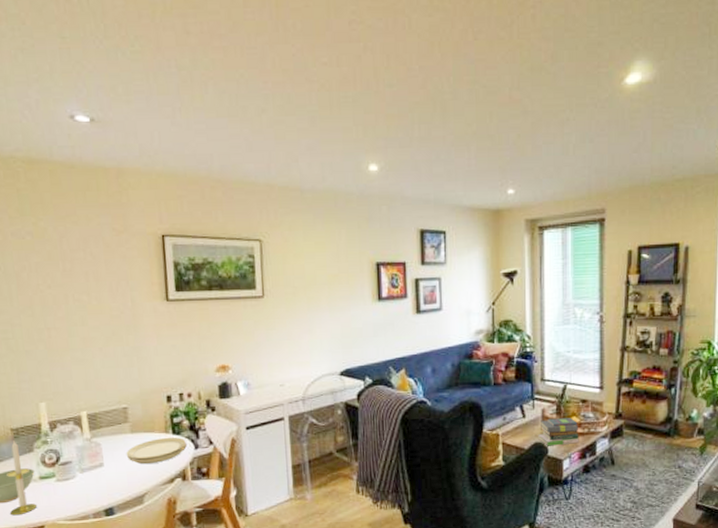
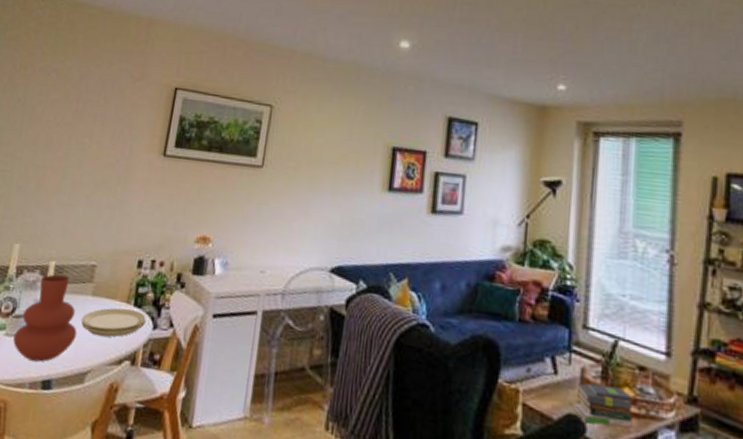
vase: none [65,421,126,496] -> present [13,274,78,362]

